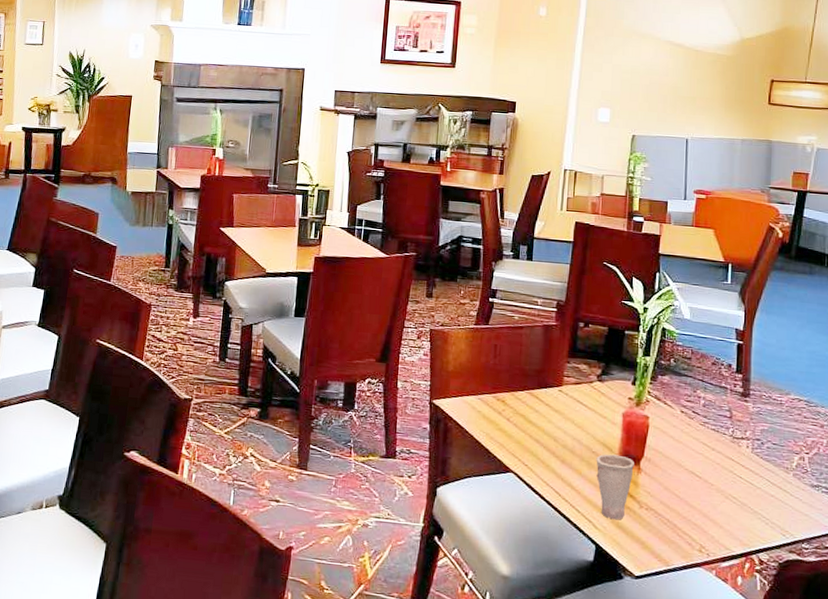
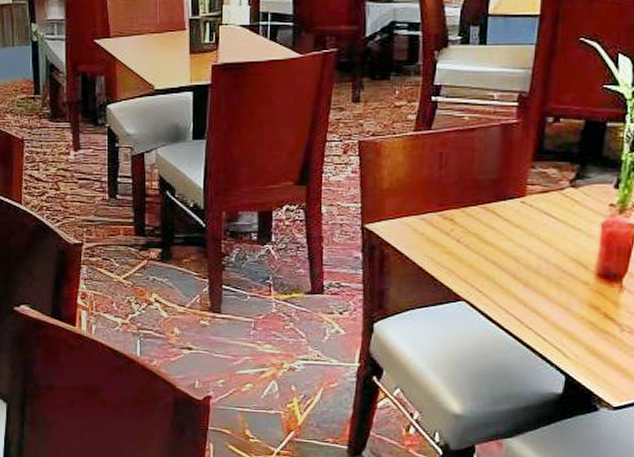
cup: present [596,454,634,520] -> none [567,272,615,347]

